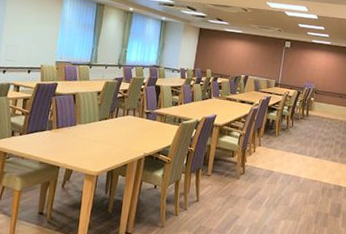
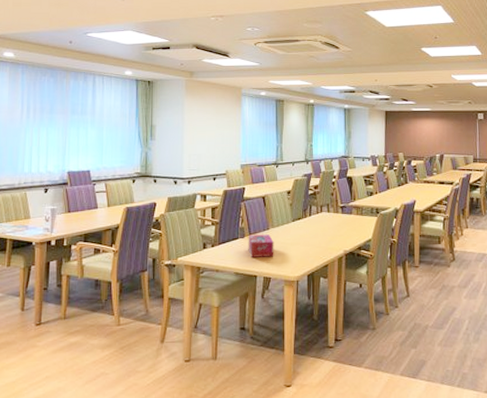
tissue box: none [54,128,80,151] -> present [248,234,274,257]

